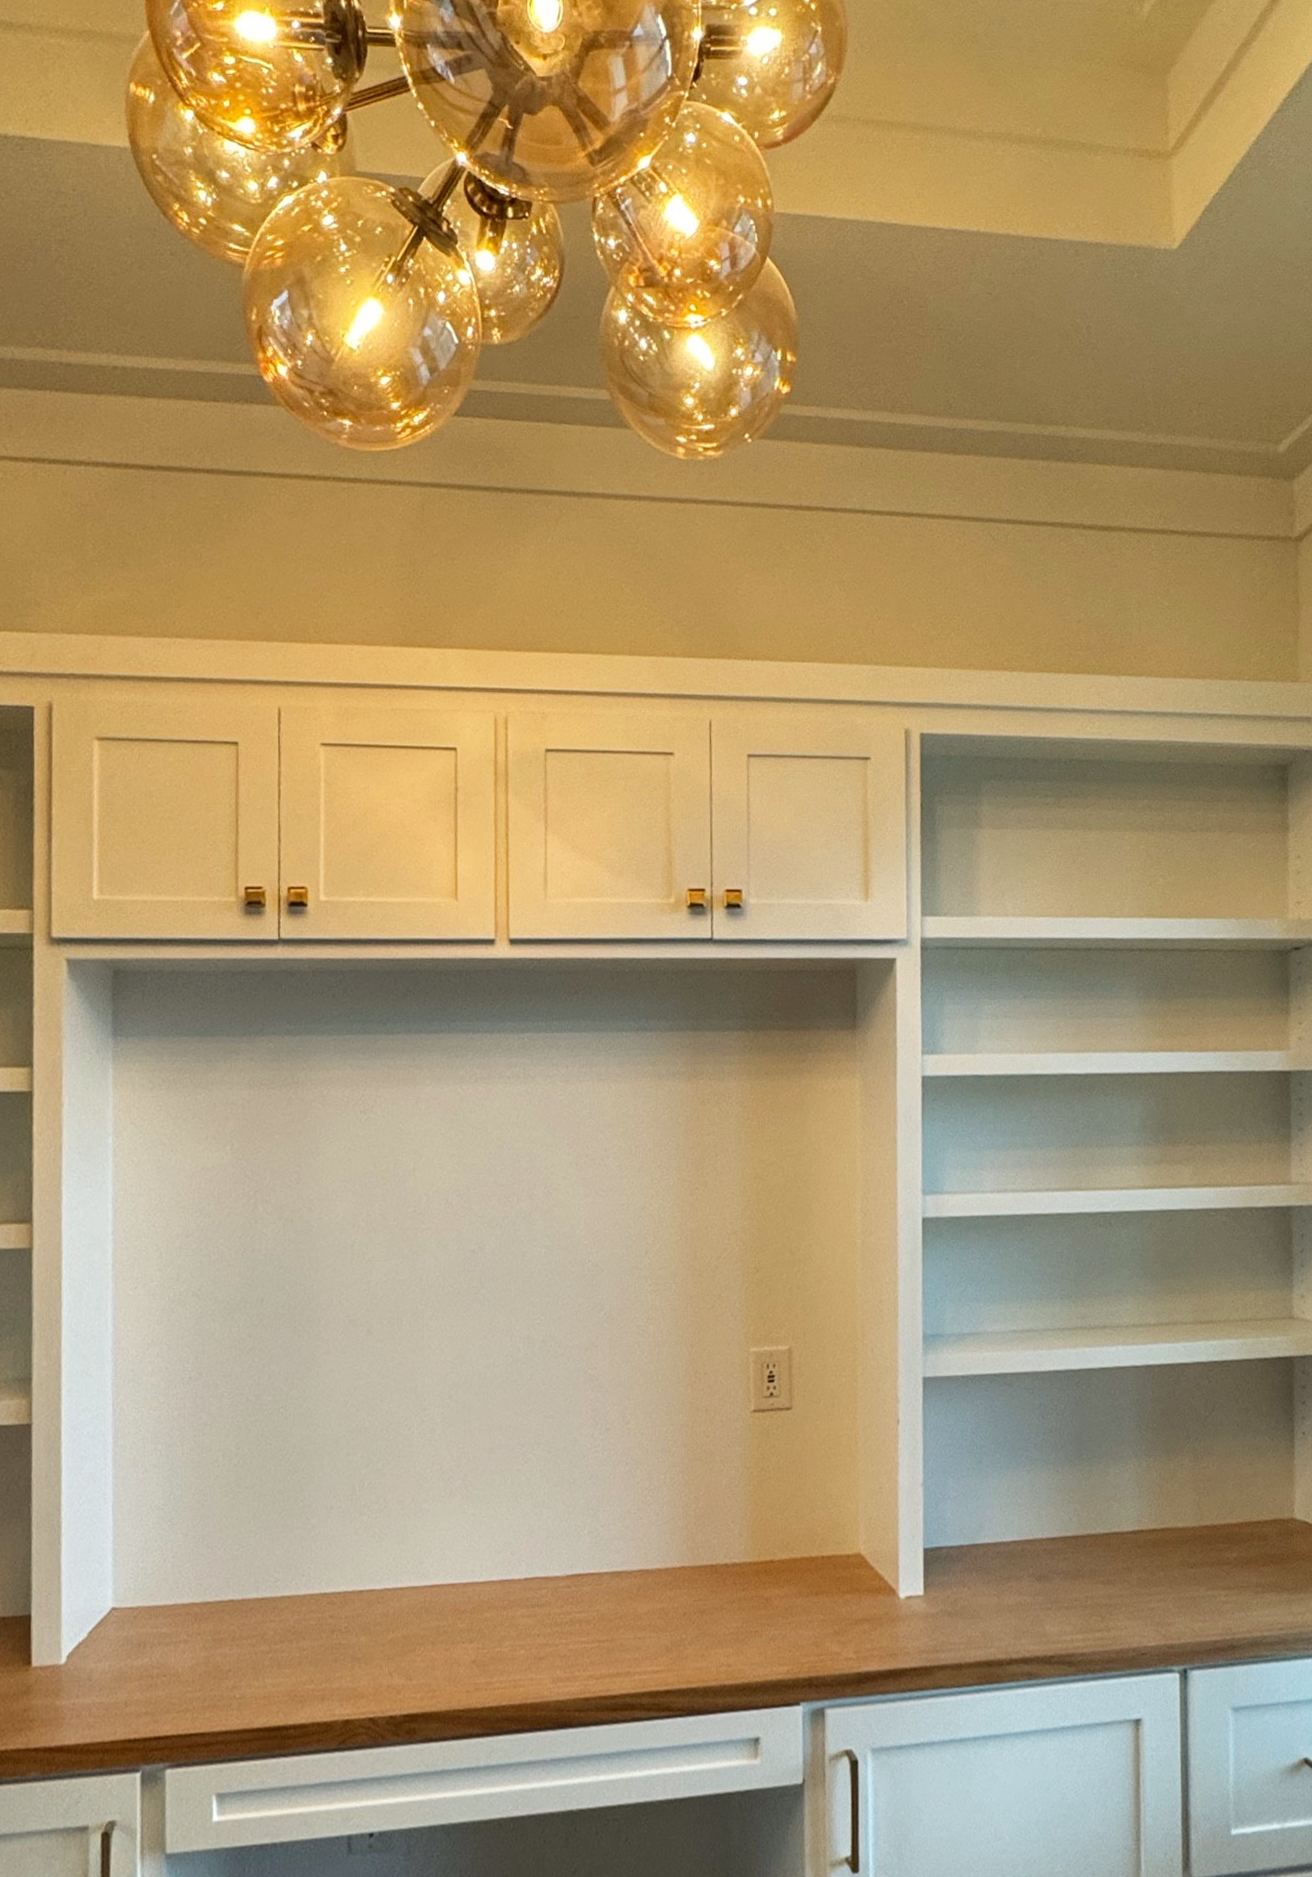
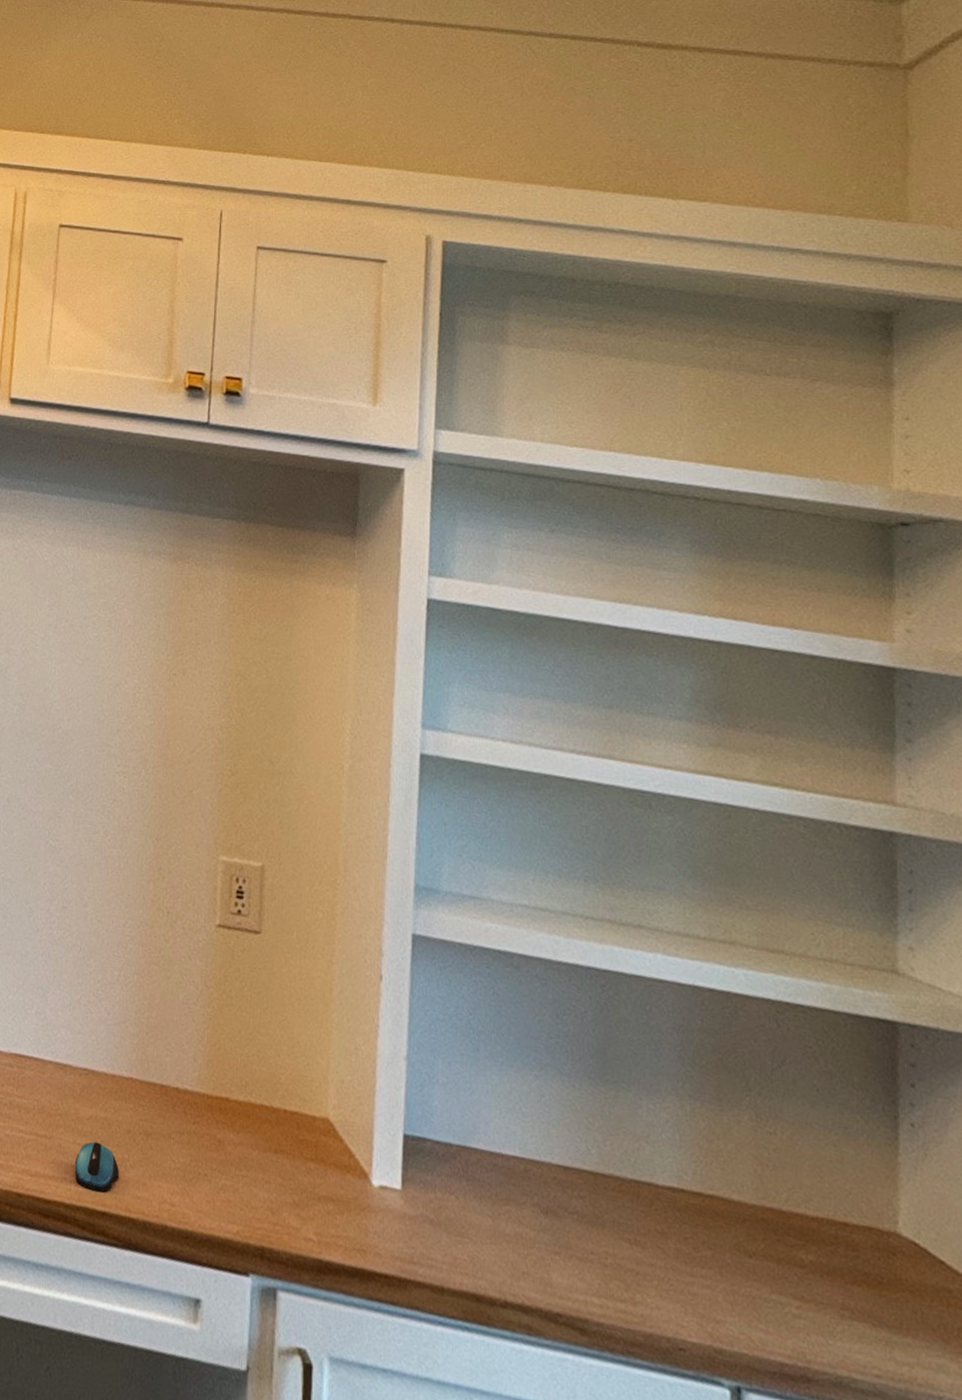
computer mouse: none [636,1631,678,1675] -> present [74,1141,119,1193]

